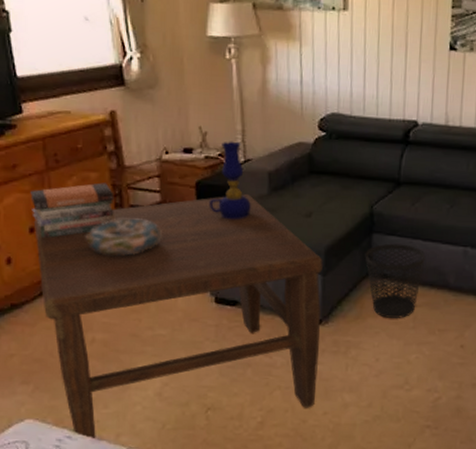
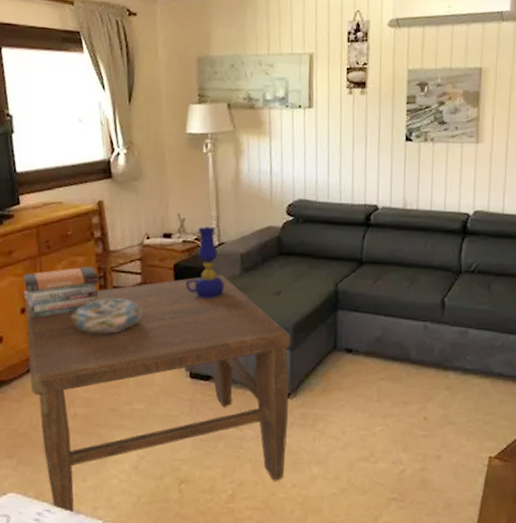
wastebasket: present [365,243,426,318] -> none [330,319,388,391]

